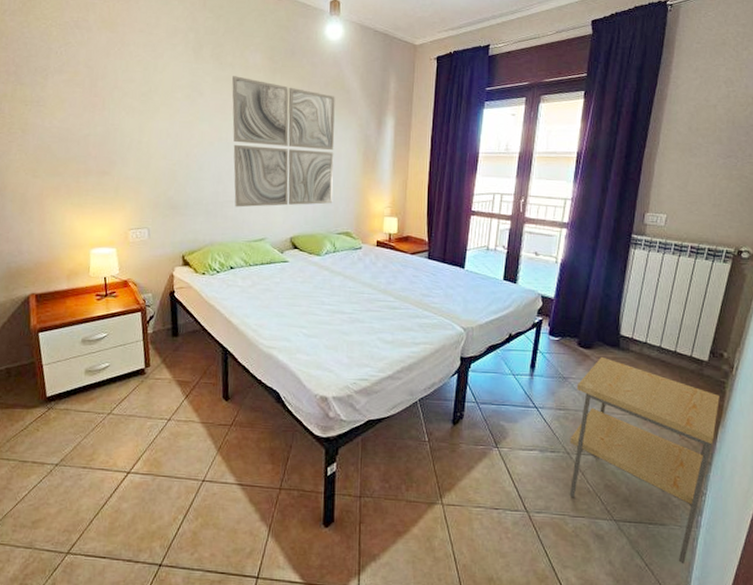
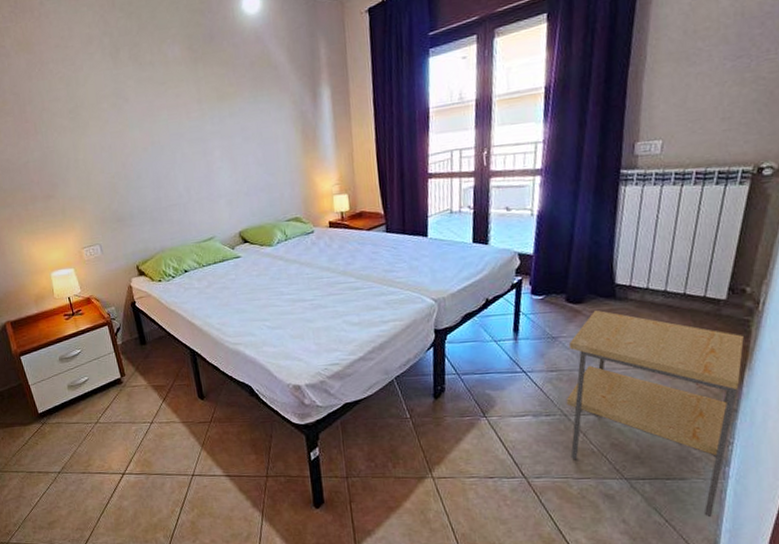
wall art: present [231,76,335,207] -> none [153,73,277,210]

